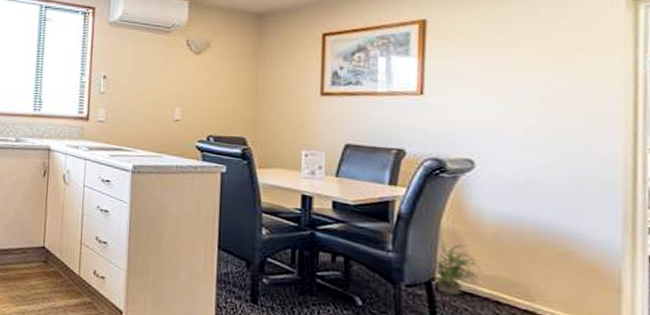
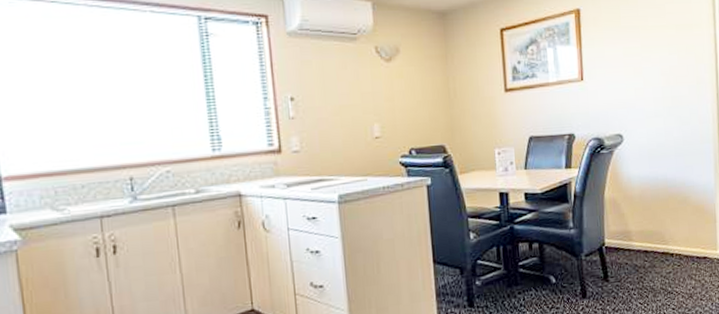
potted plant: present [433,239,482,296] -> none [602,208,635,255]

